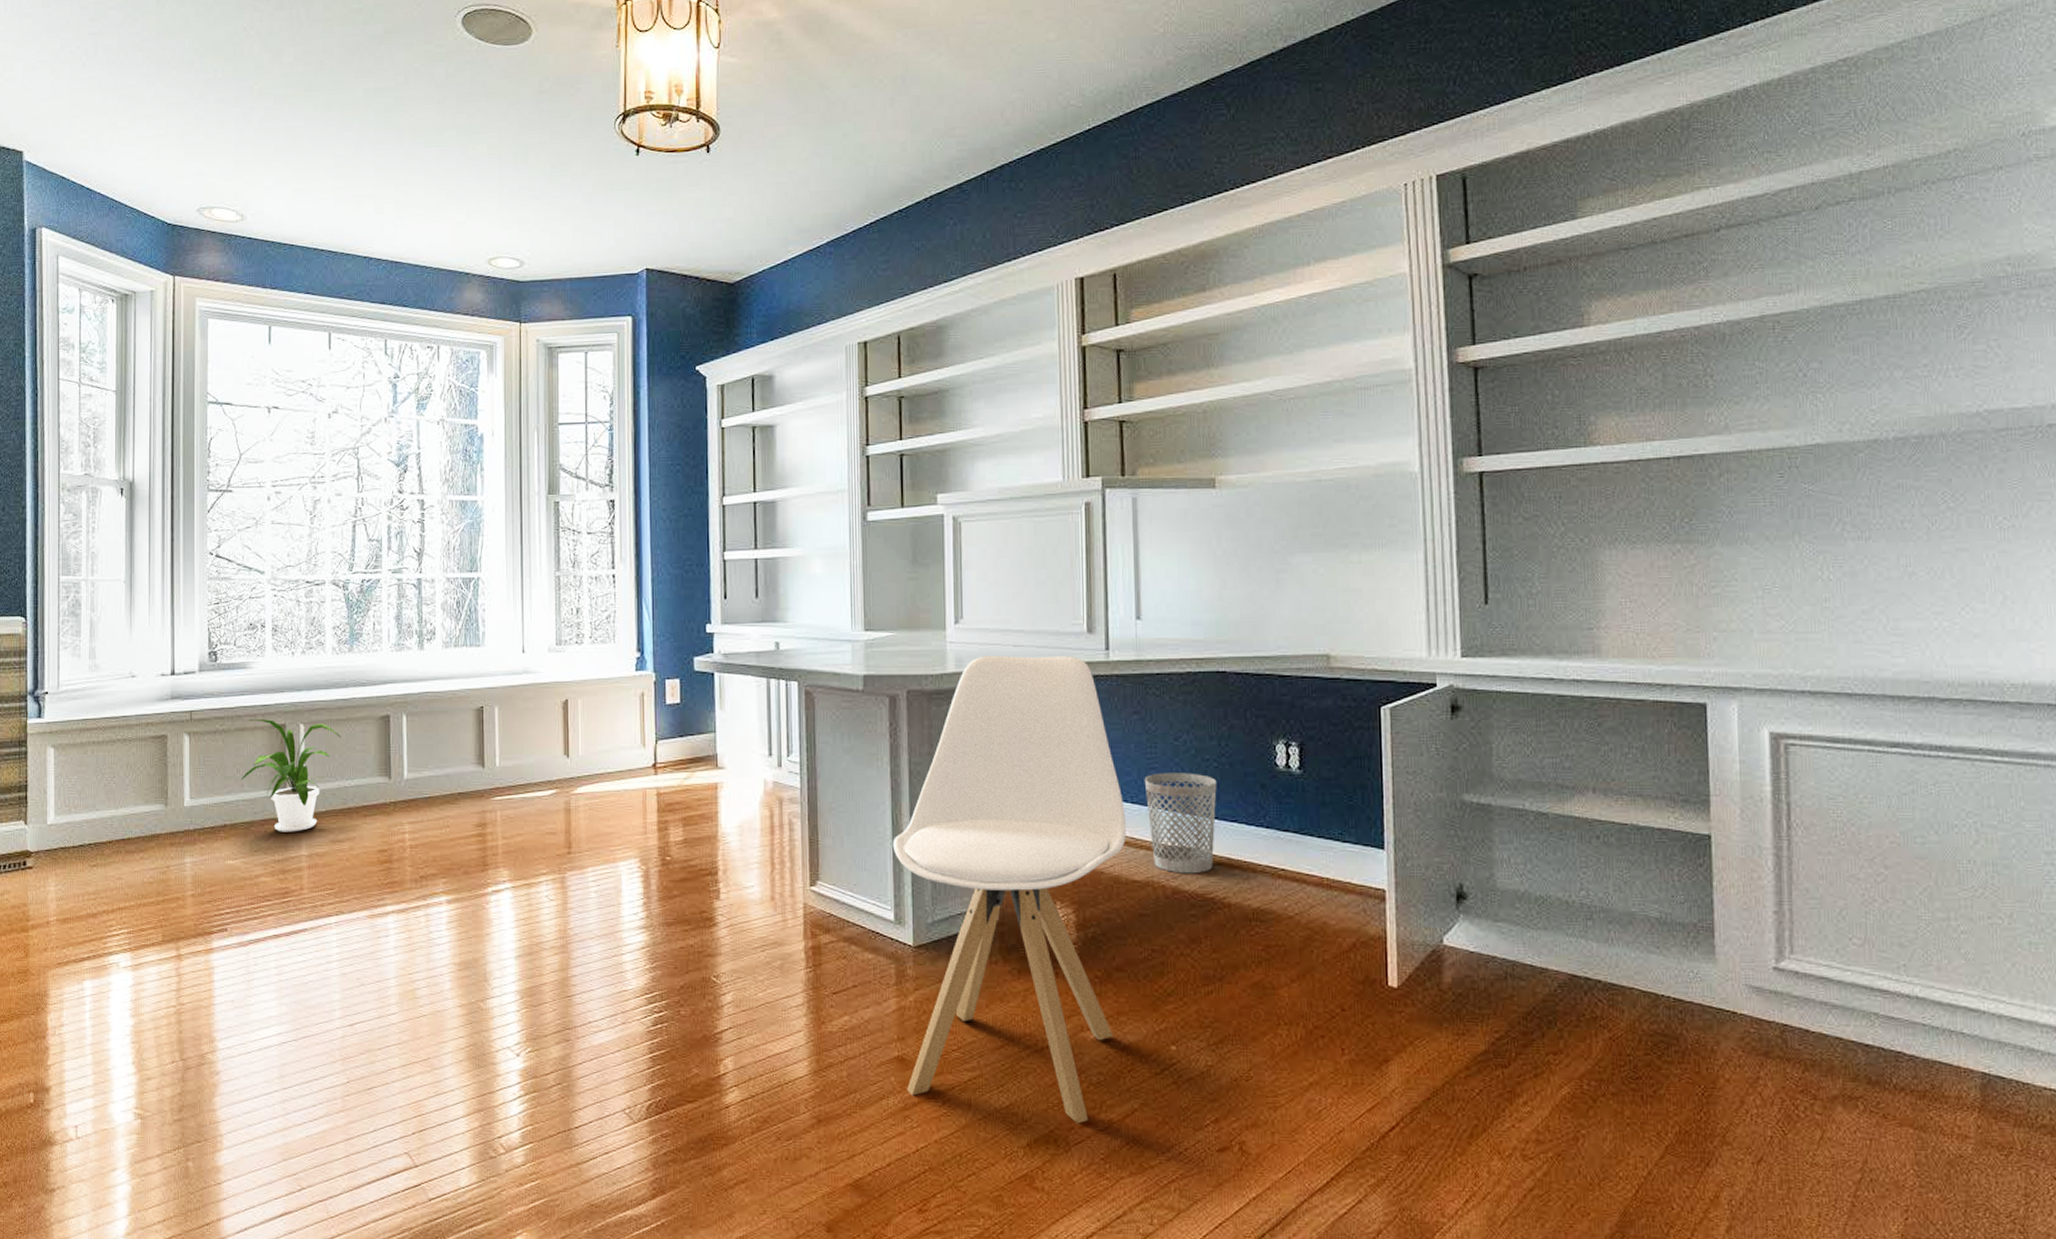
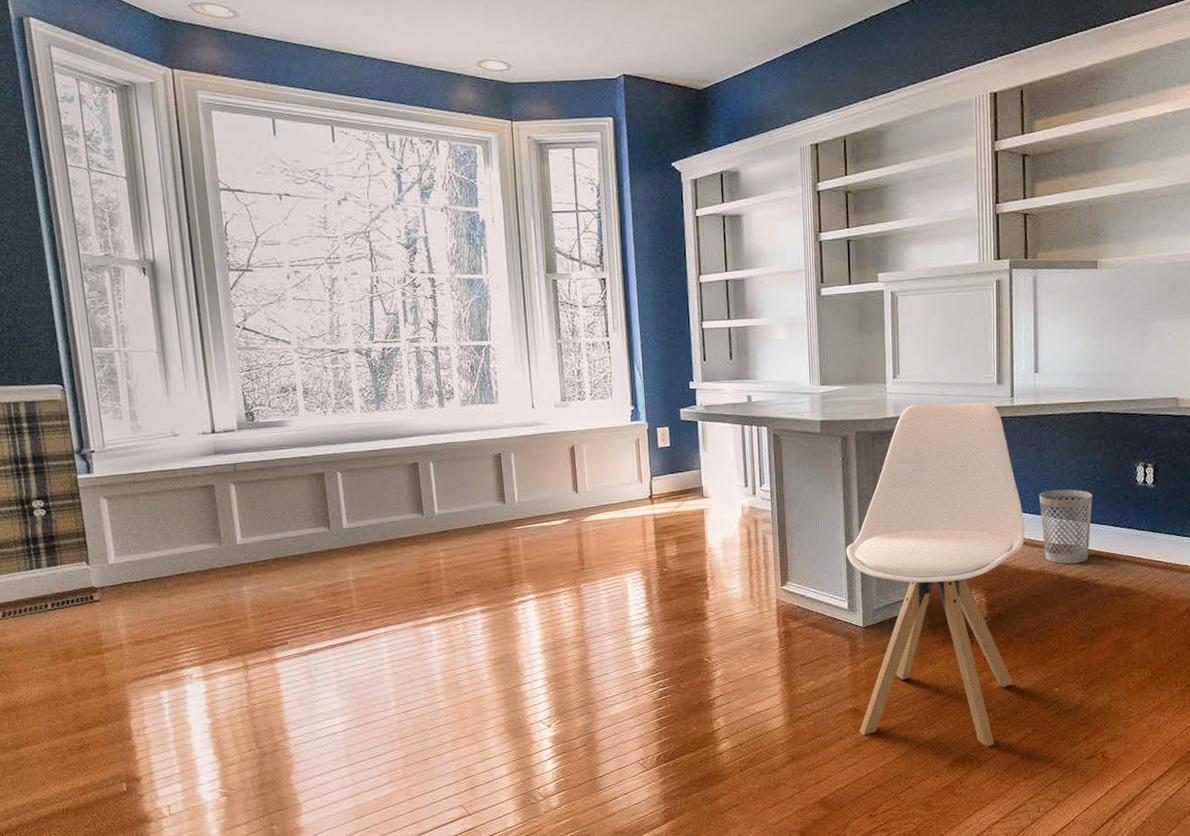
house plant: present [240,718,342,832] -> none [287,468,376,562]

